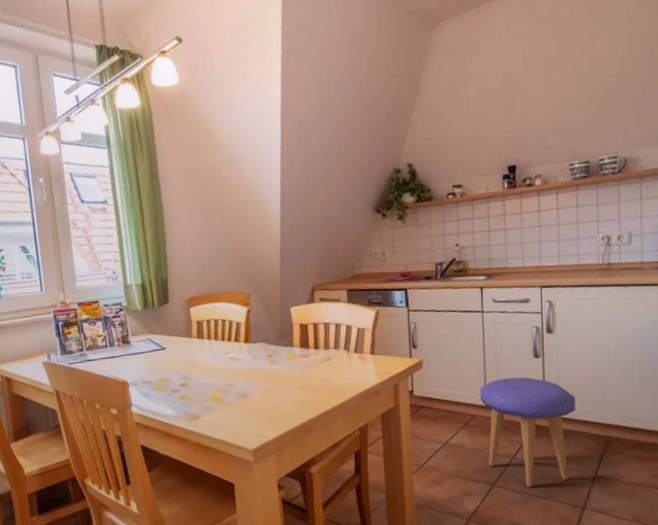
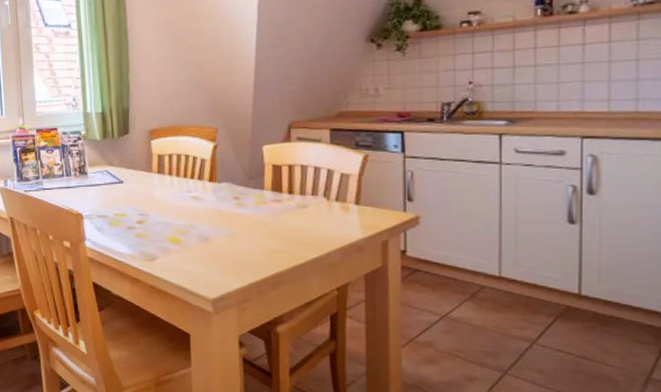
stool: present [480,377,576,487] -> none [494,245,625,381]

